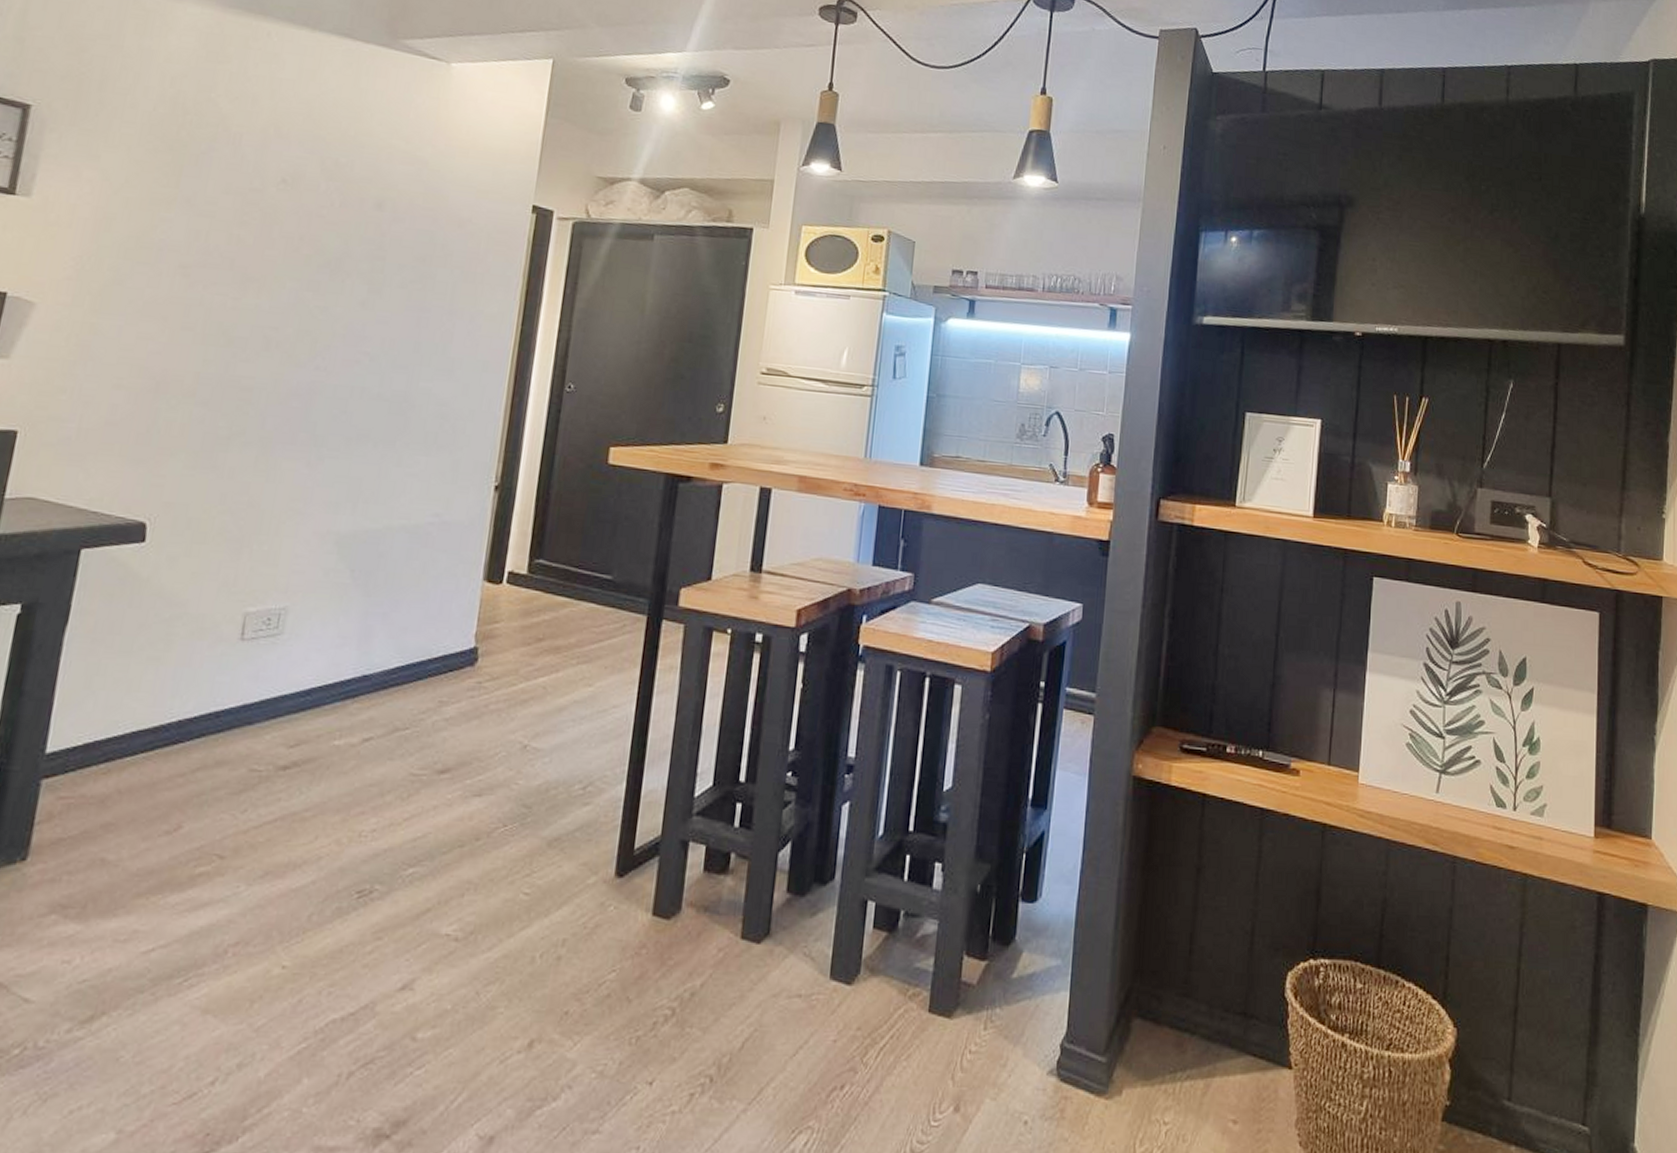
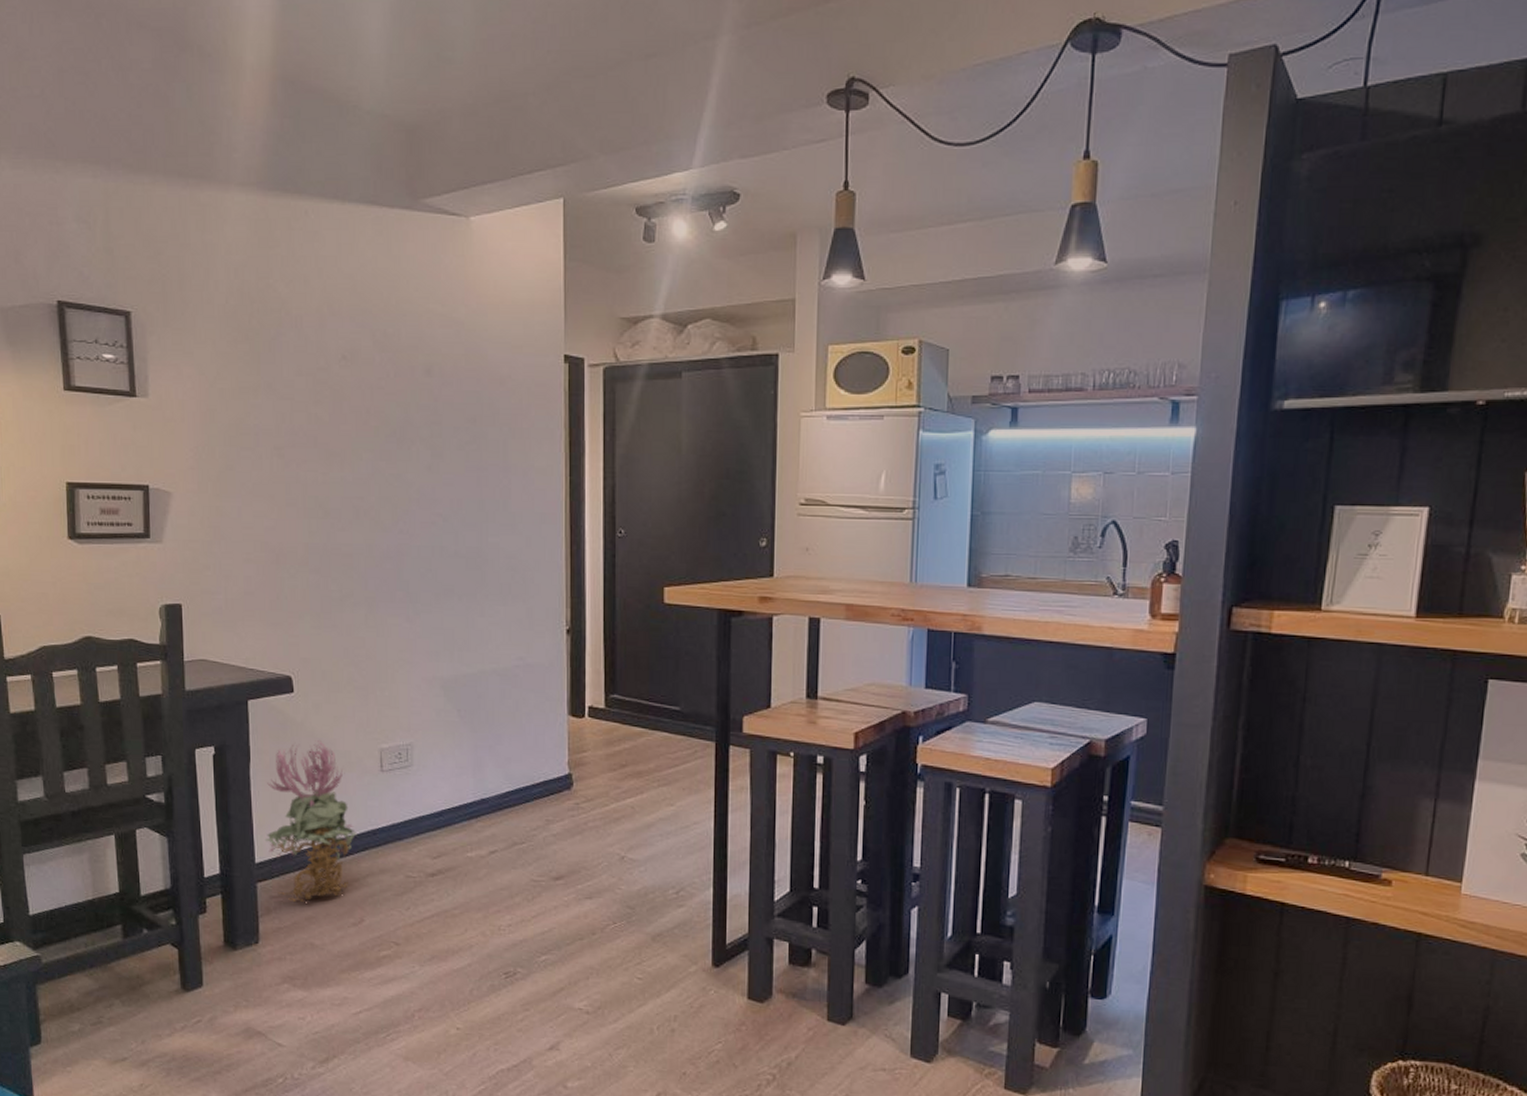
decorative plant: none [65,600,196,805] -> present [264,740,358,903]

